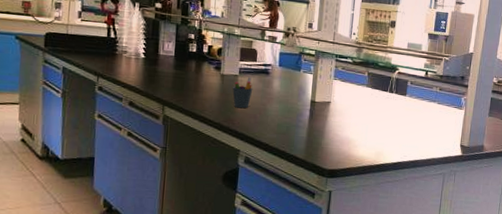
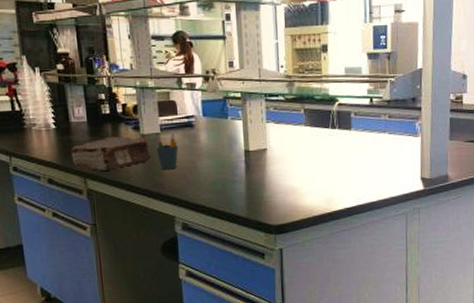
book: none [154,72,227,102] -> present [71,136,151,171]

